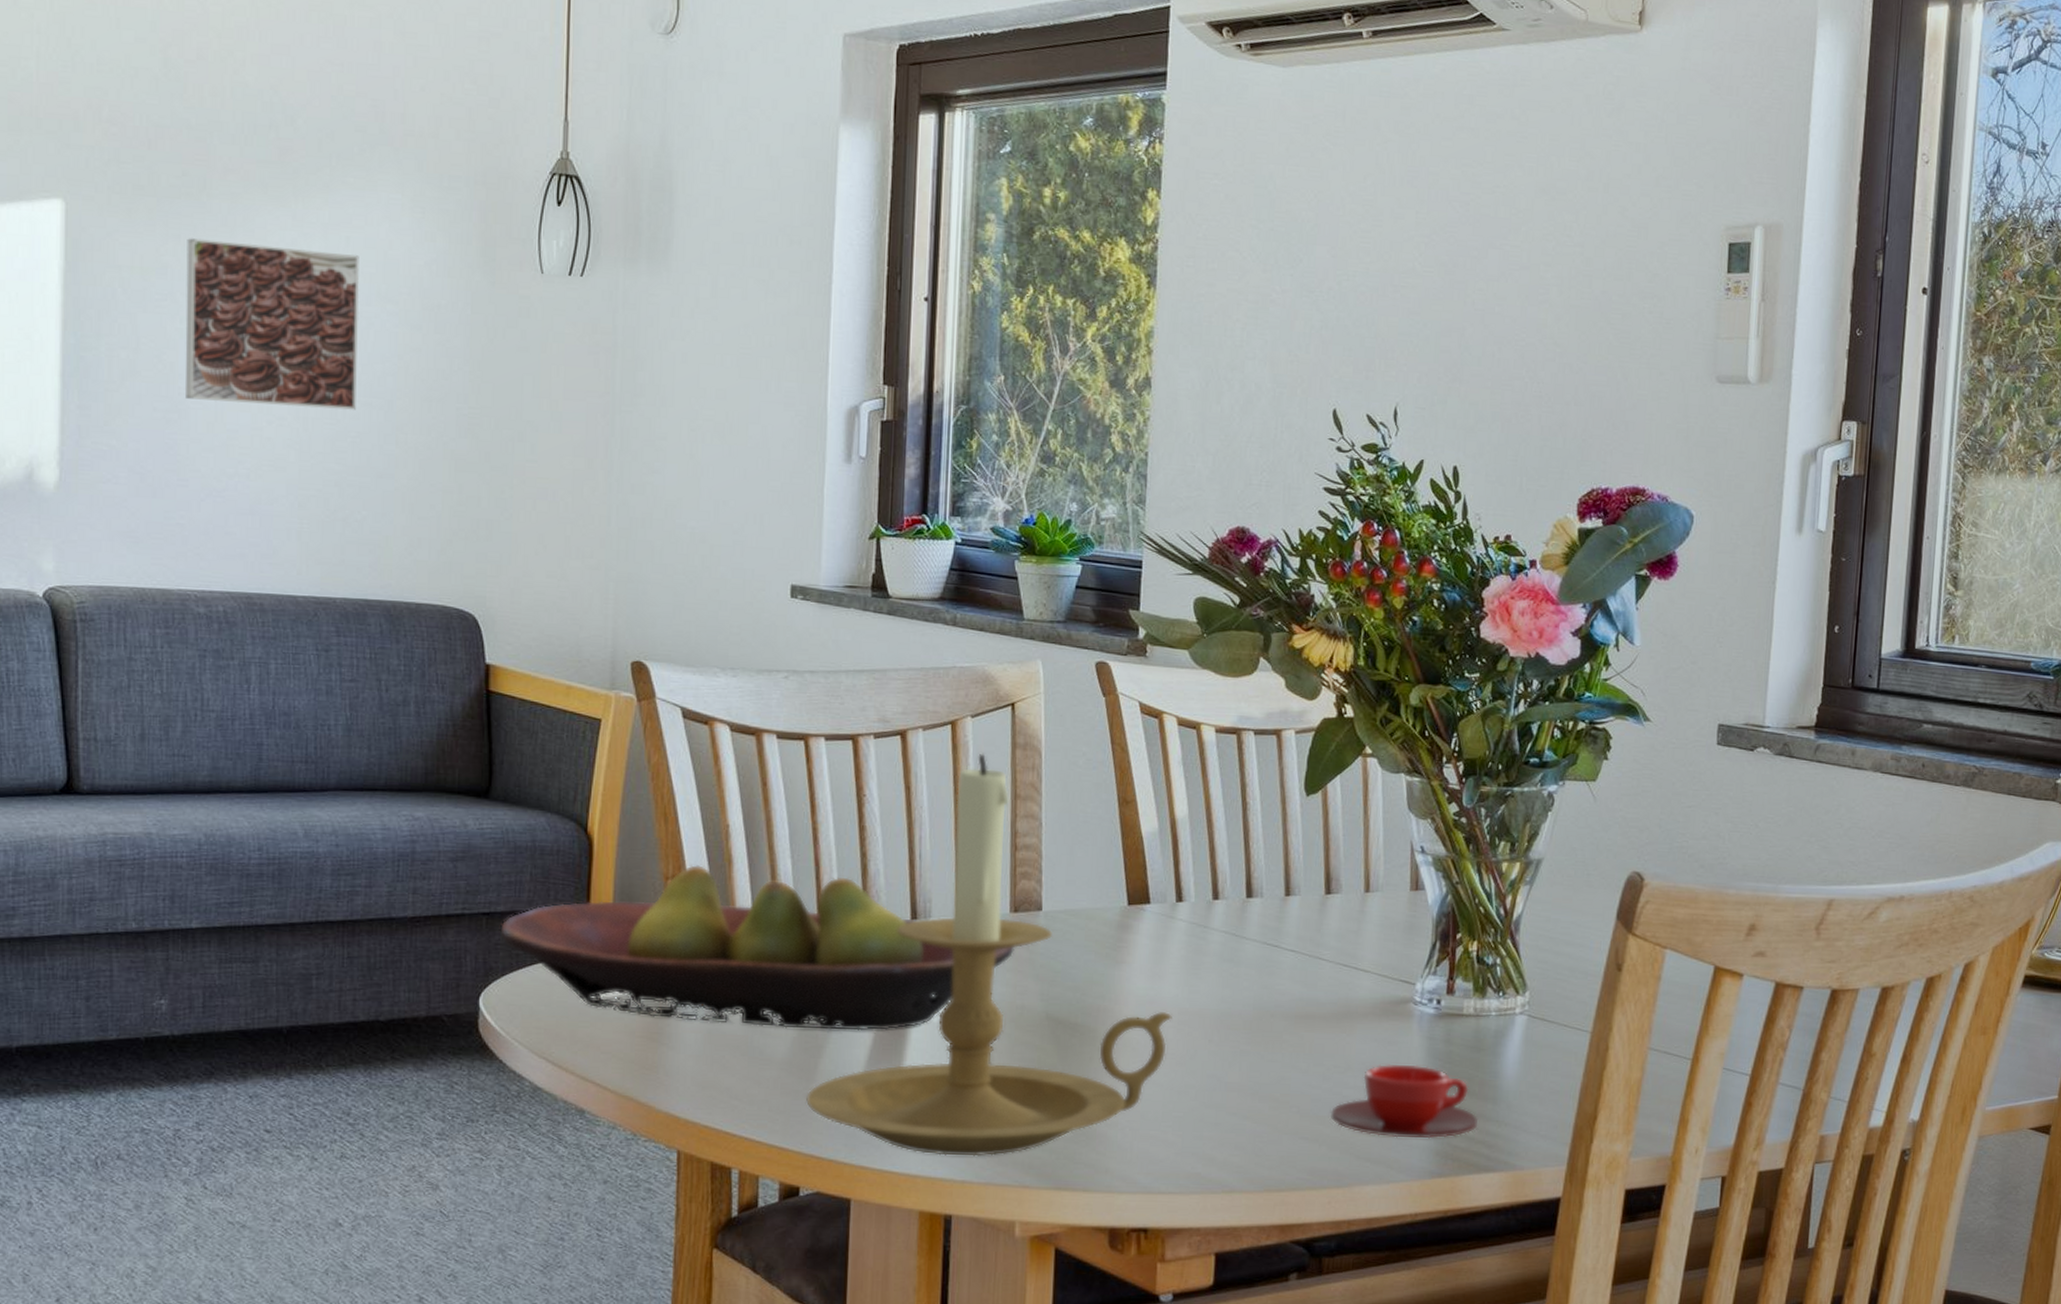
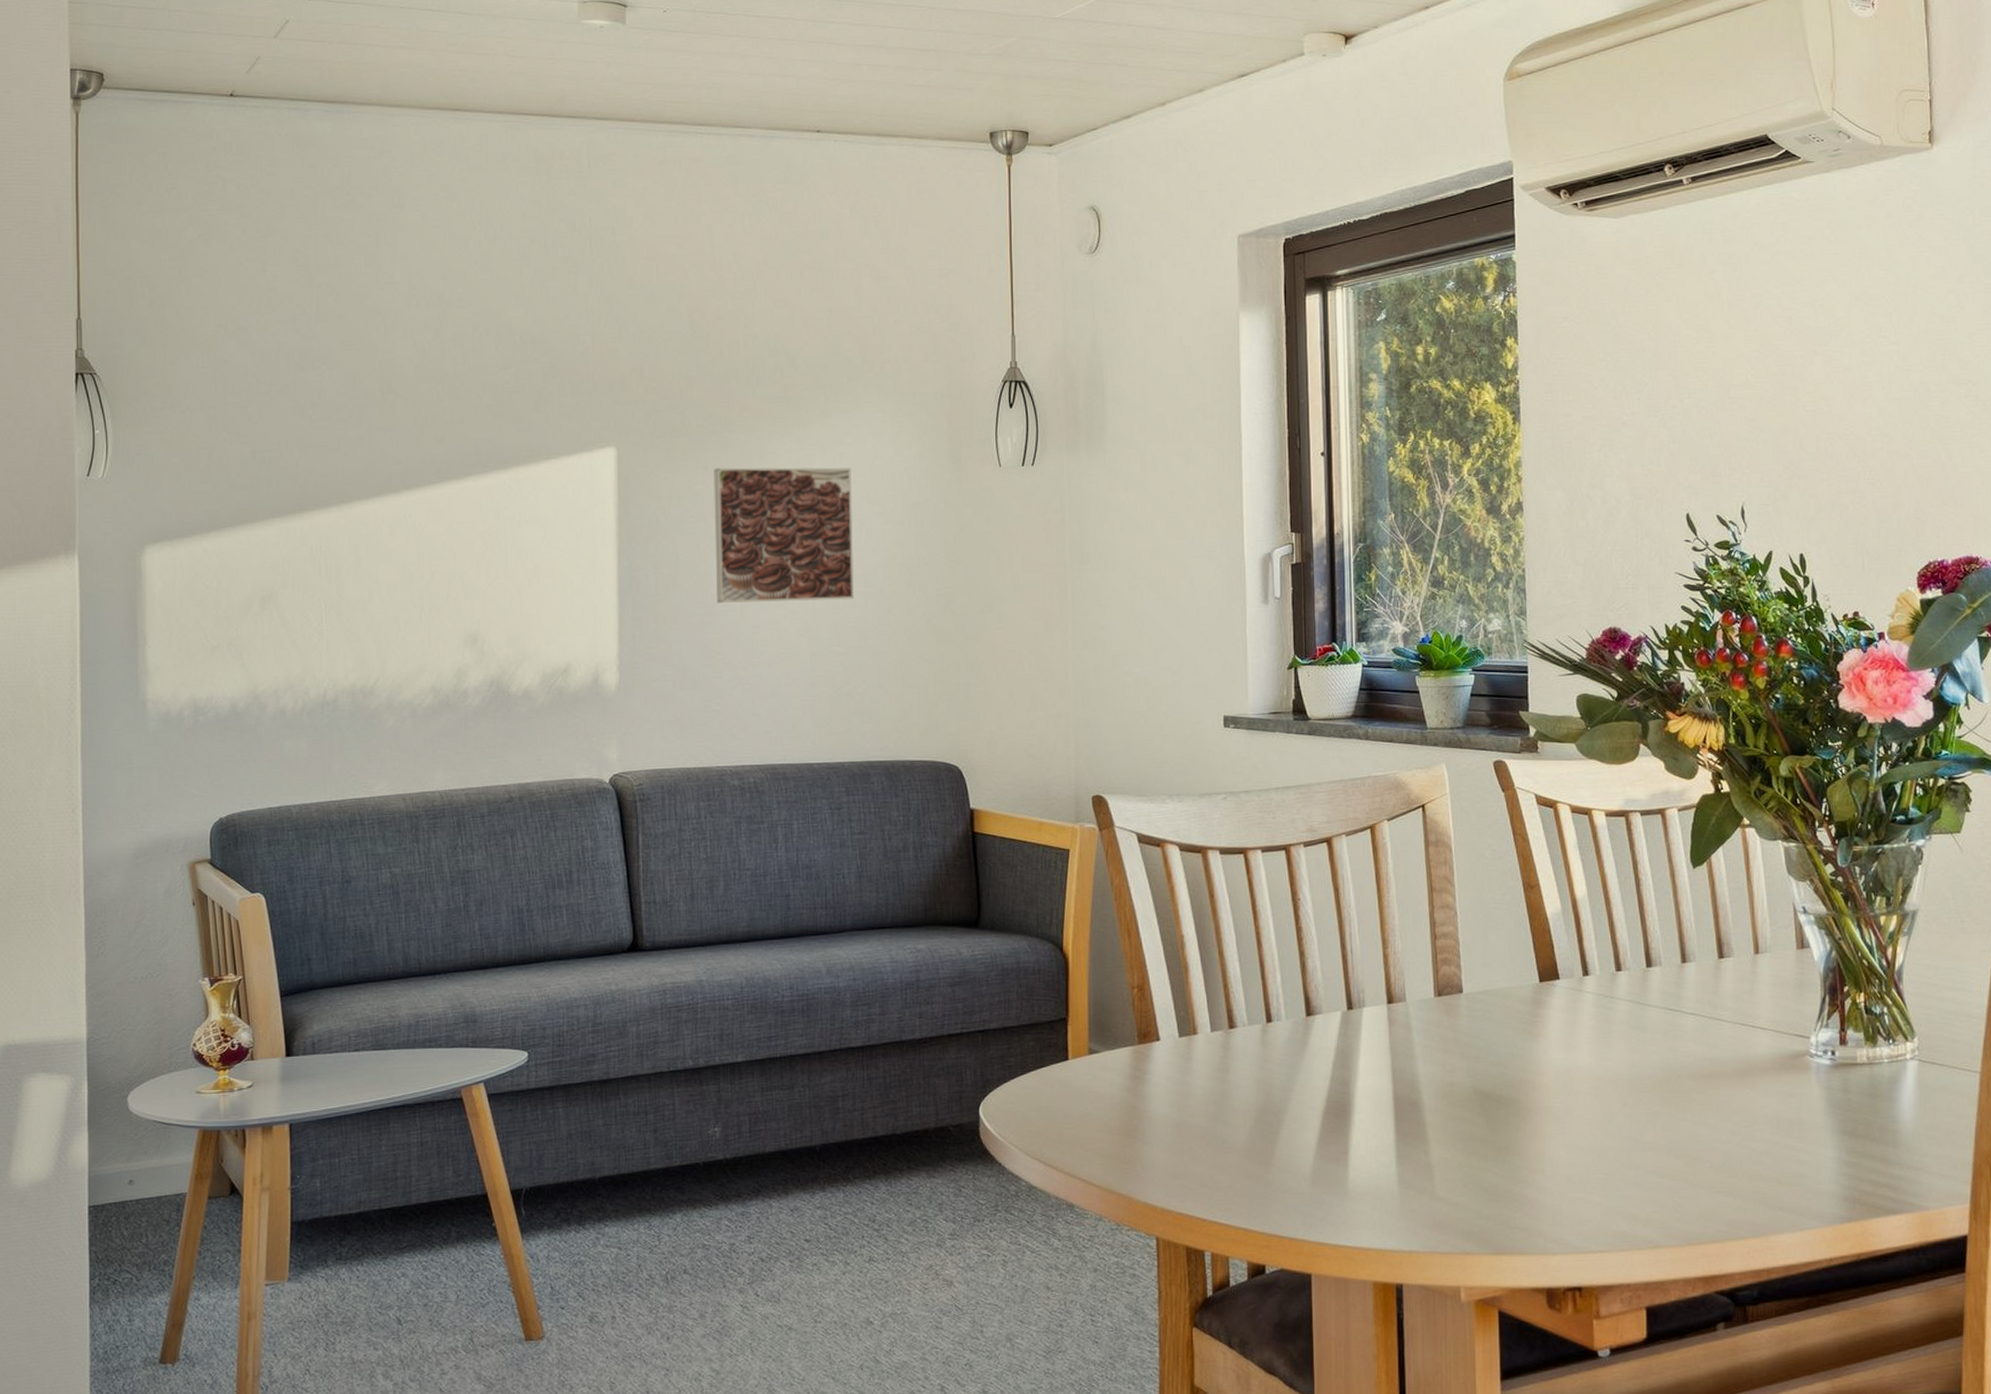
fruit bowl: present [500,865,1016,1031] -> none [994,974,1442,1118]
candle holder: present [806,753,1172,1157] -> none [1266,852,1588,1228]
teacup: present [1330,1064,1479,1139] -> none [1741,1114,1882,1186]

